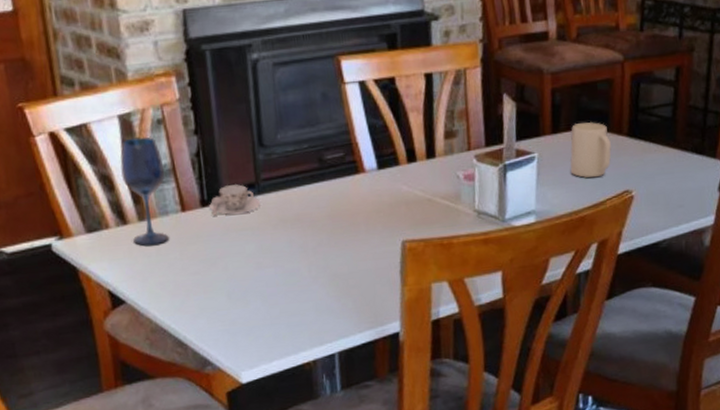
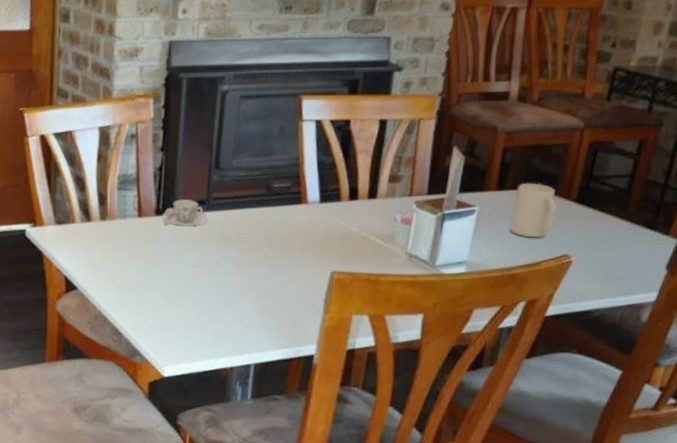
wineglass: present [120,137,169,246] -> none [92,148,129,243]

